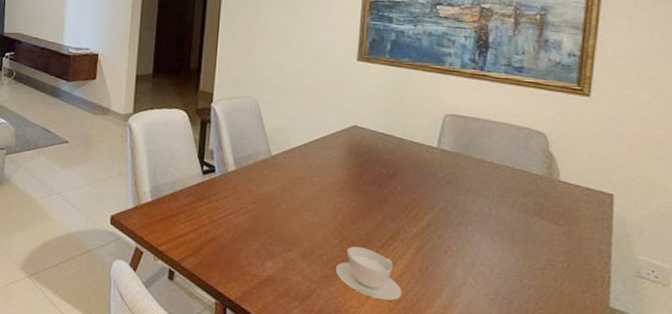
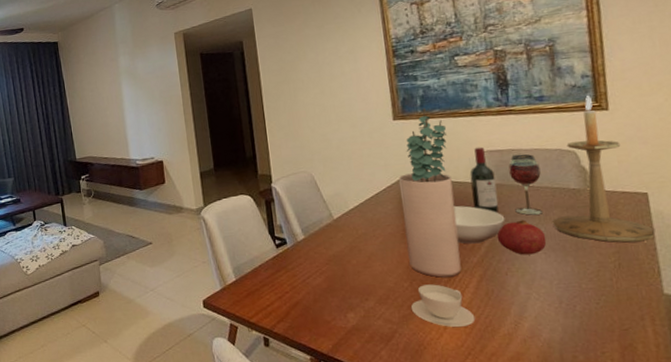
vase: none [344,54,413,244] -> present [399,108,462,278]
bowl: none [400,166,456,214] -> present [454,205,505,244]
wine bottle: none [424,108,454,184] -> present [469,147,499,213]
fruit: none [443,196,496,237] -> present [496,219,547,255]
wineglass: none [468,124,506,195] -> present [508,153,542,215]
candlestick: none [506,77,614,247] -> present [552,96,656,243]

